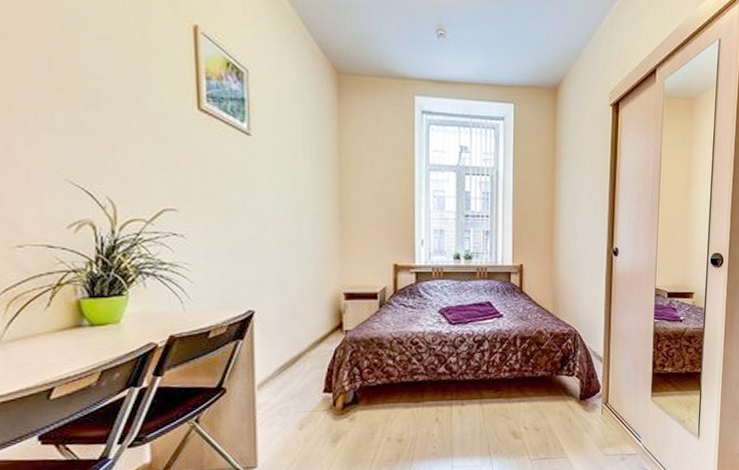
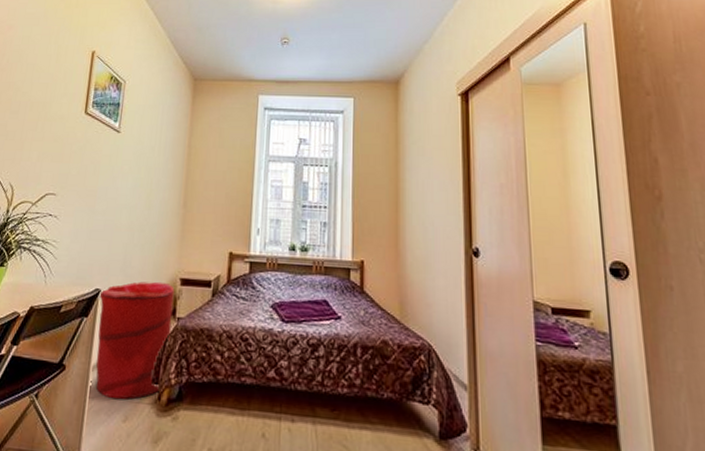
laundry hamper: none [254,298,339,412] -> present [96,281,175,400]

